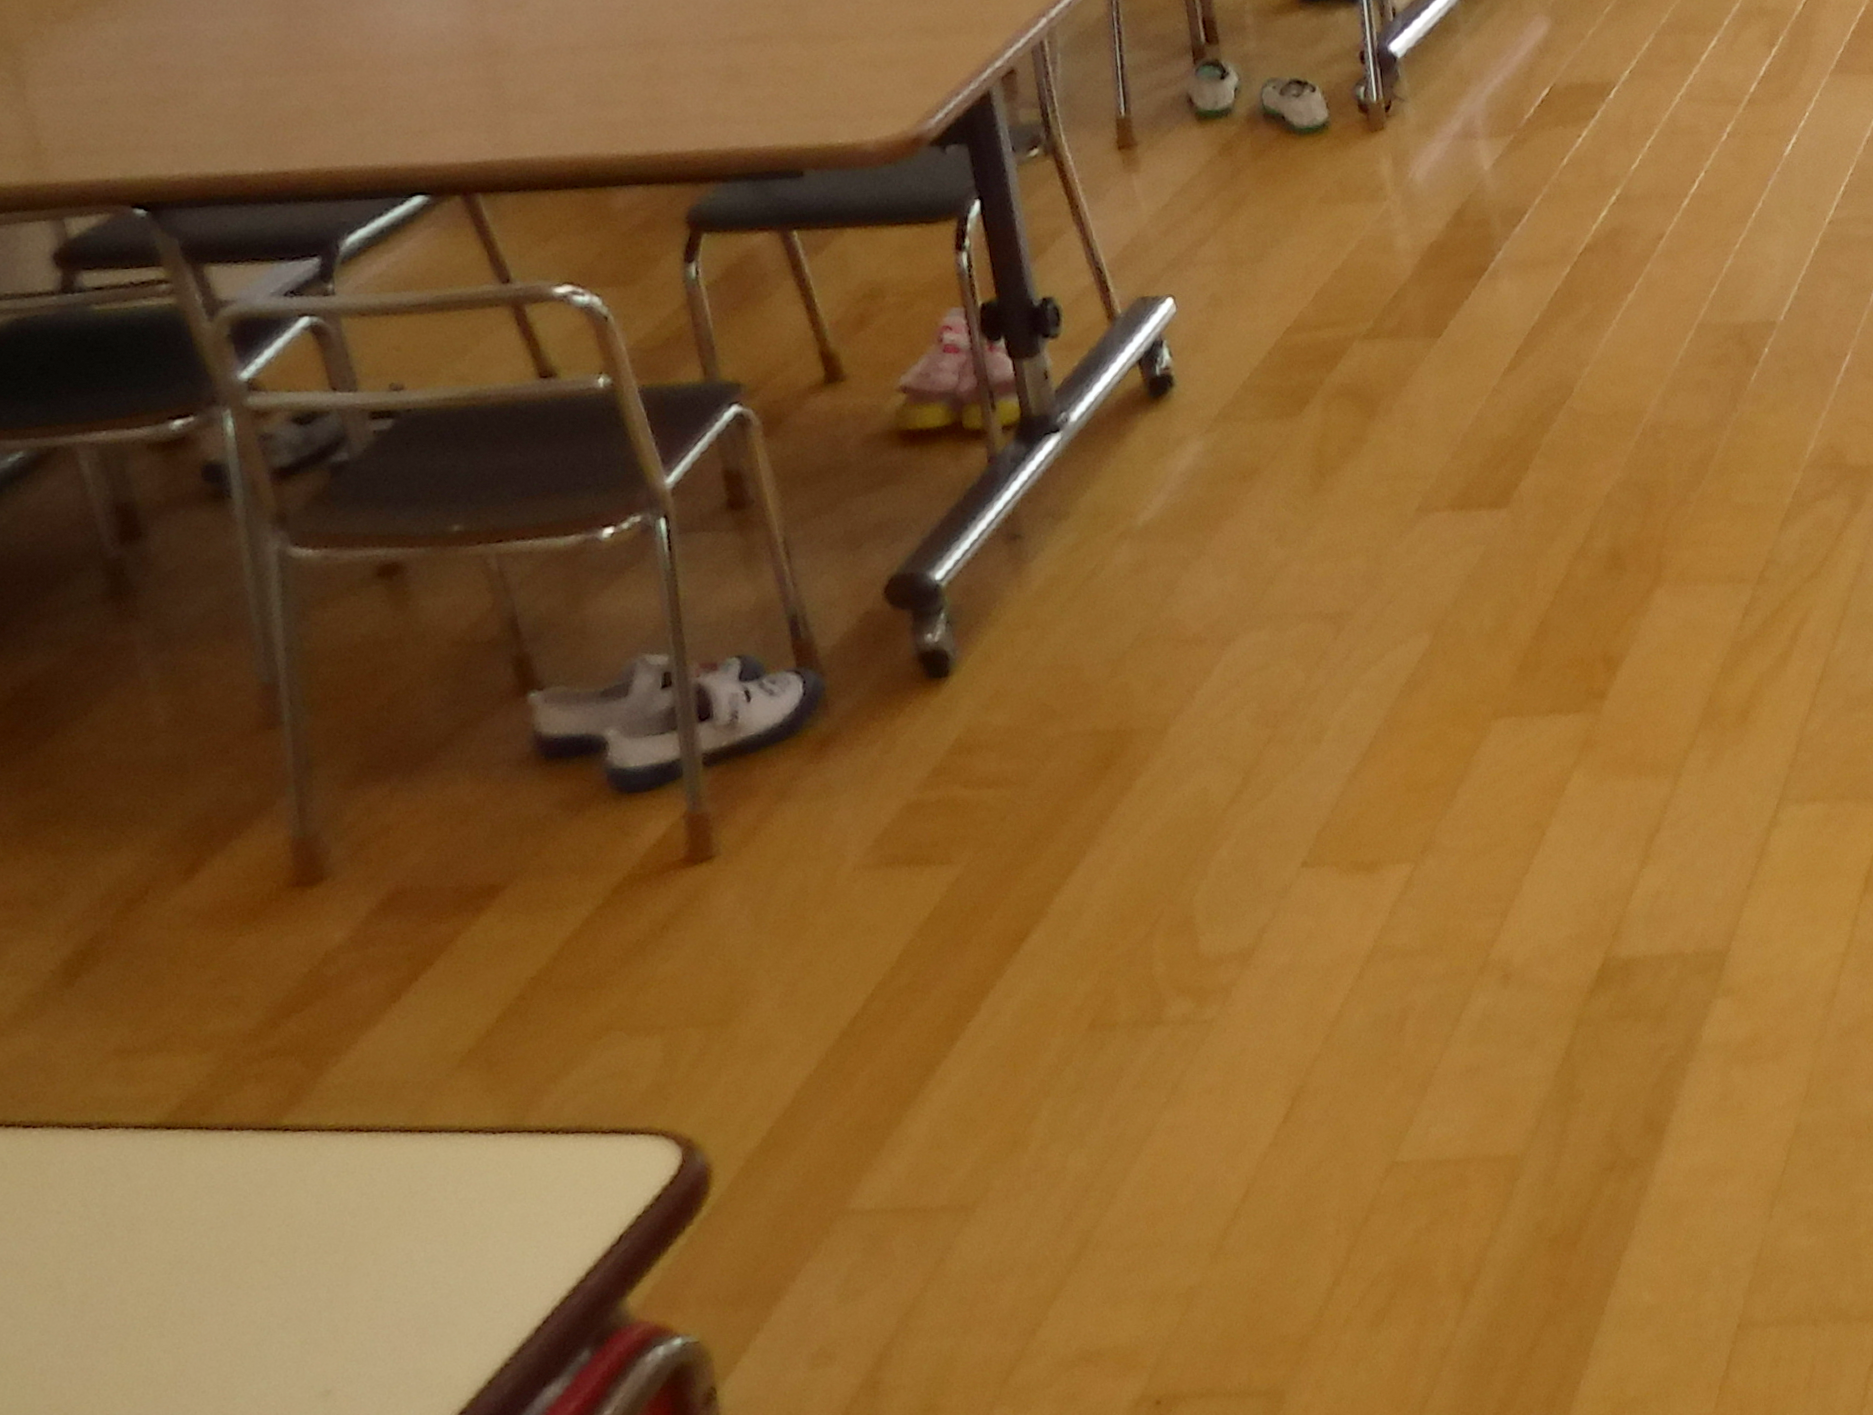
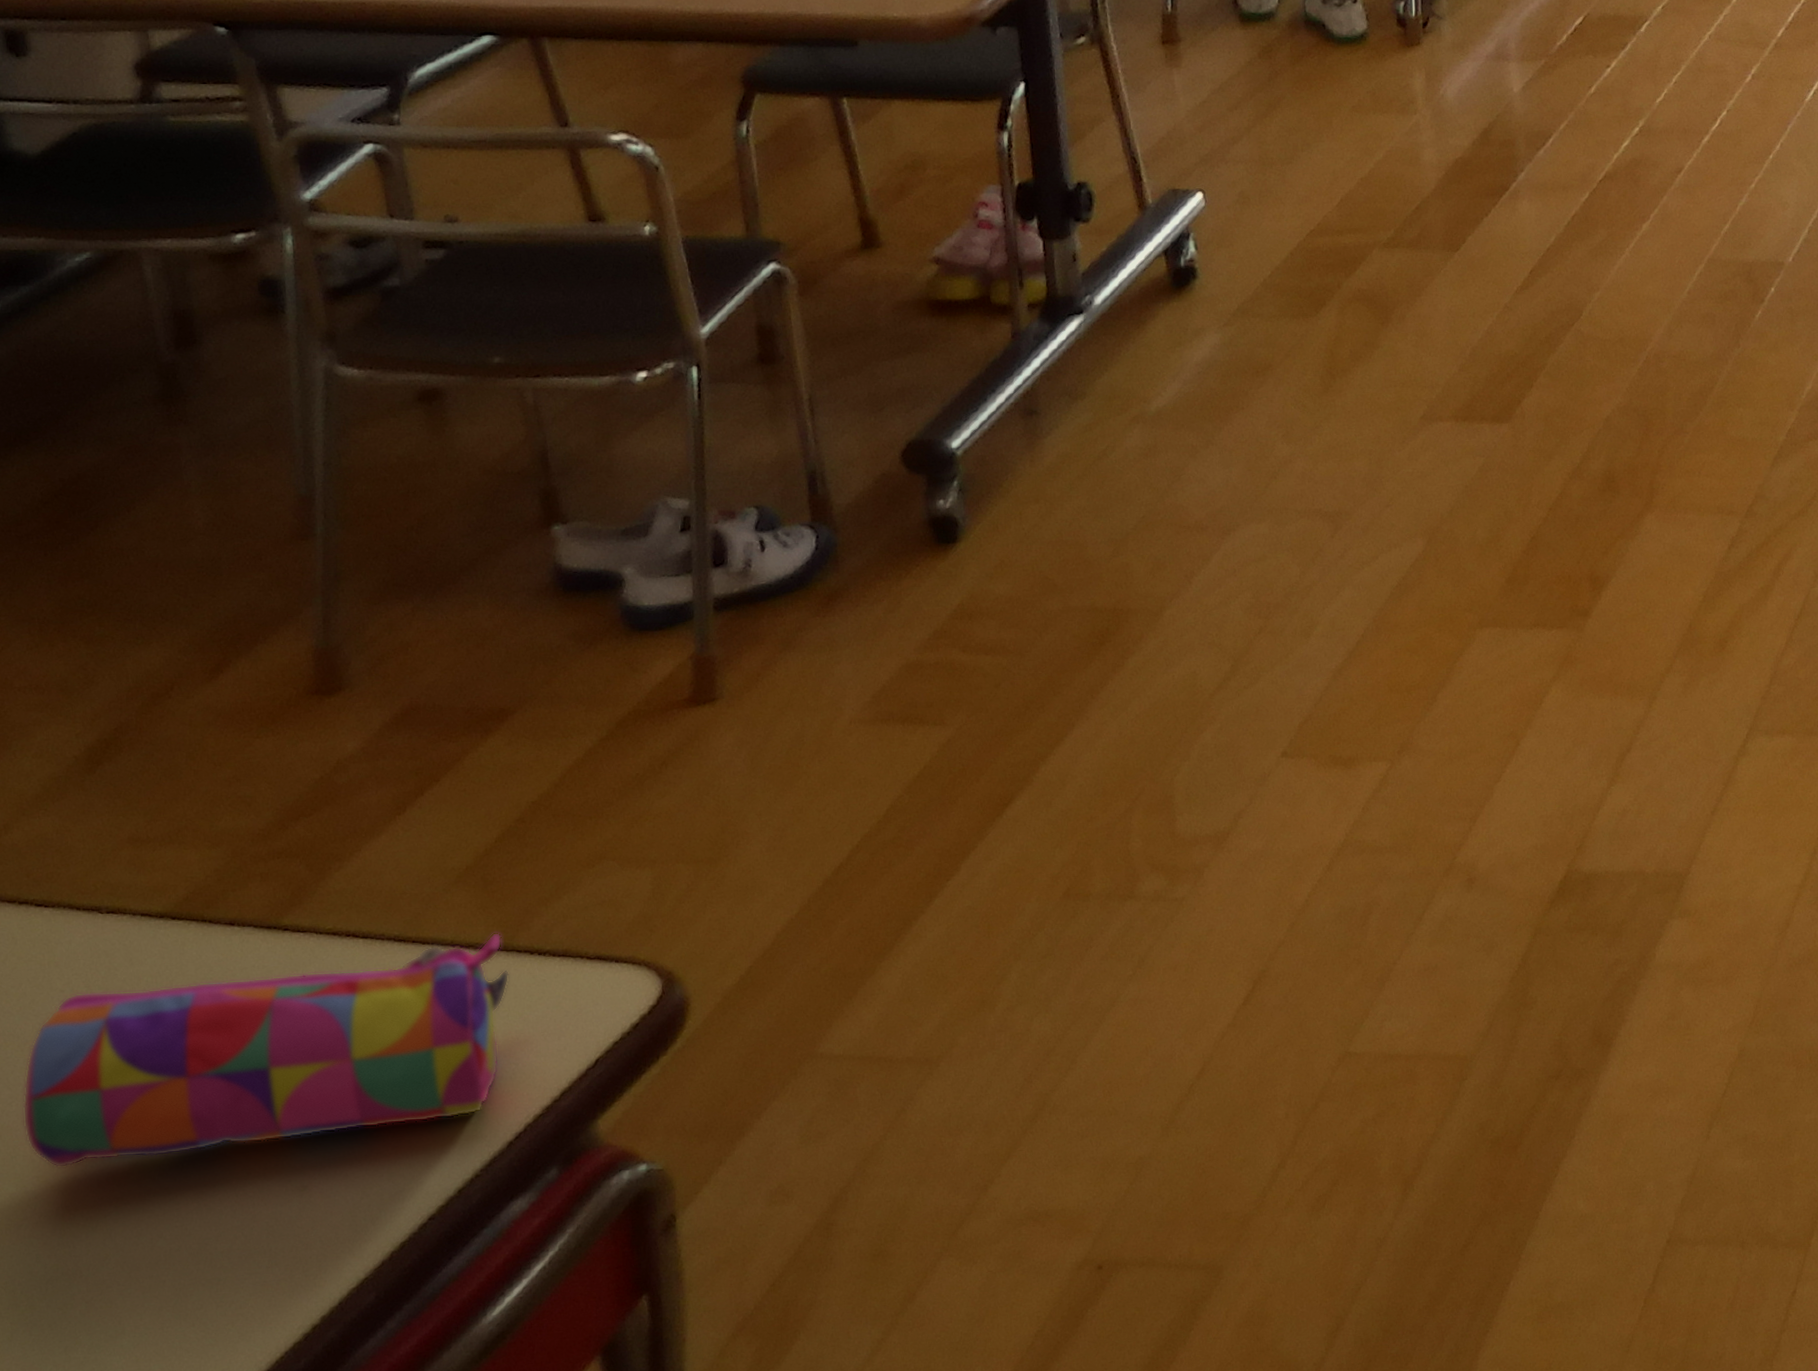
pencil case: none [26,1114,524,1395] -> present [22,932,510,1168]

